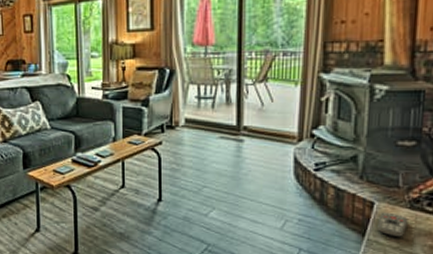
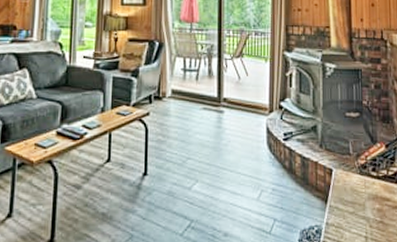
remote control: present [377,212,408,238] -> none [337,178,360,203]

